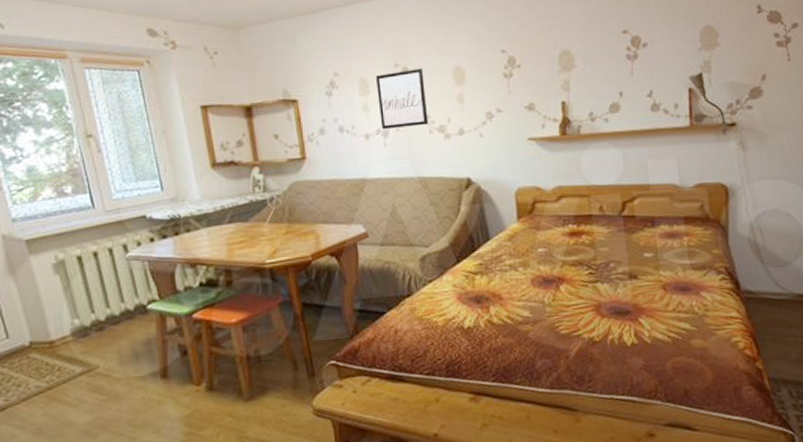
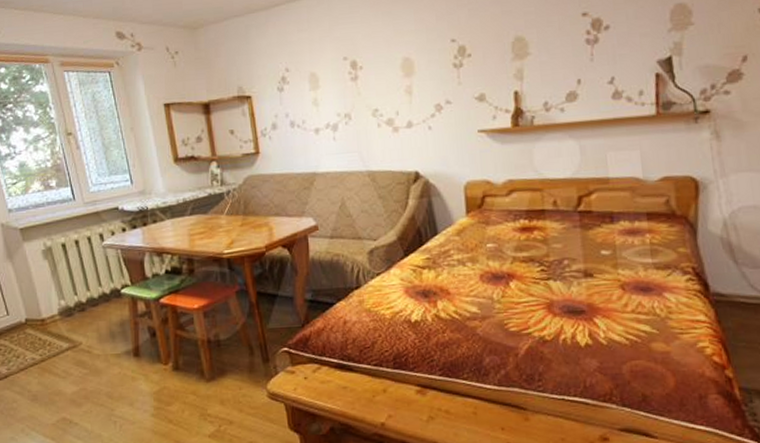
wall art: present [375,68,429,130] -> none [324,61,377,124]

